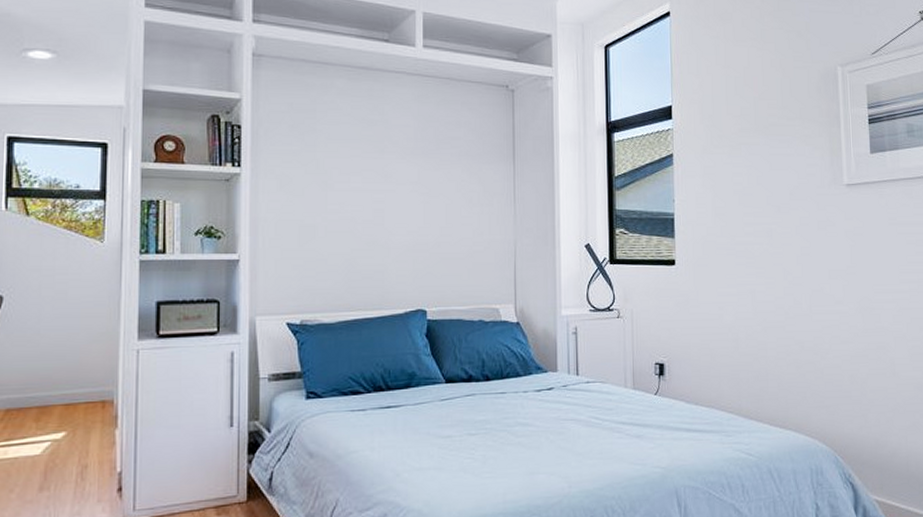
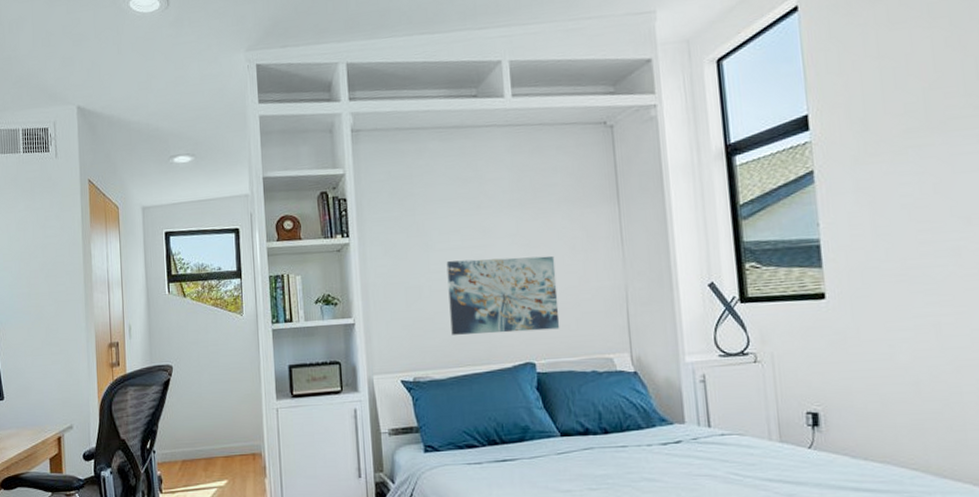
wall art: none [345,203,453,279] -> present [446,255,560,335]

